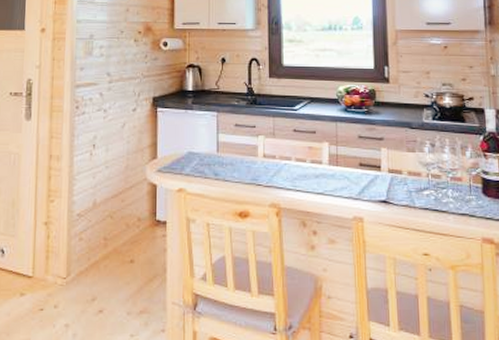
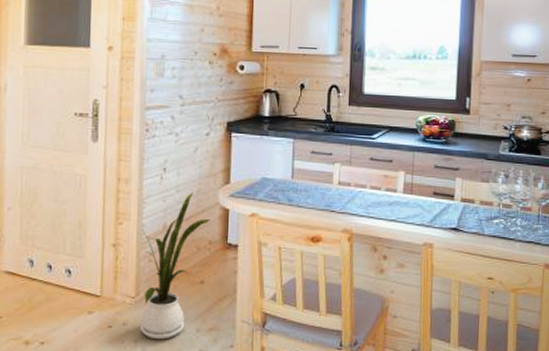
house plant: none [71,167,139,323] -> present [140,192,210,340]

